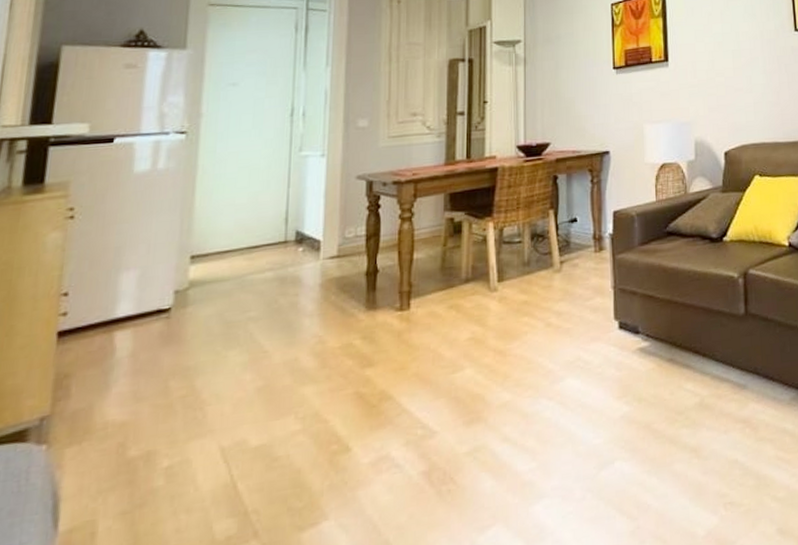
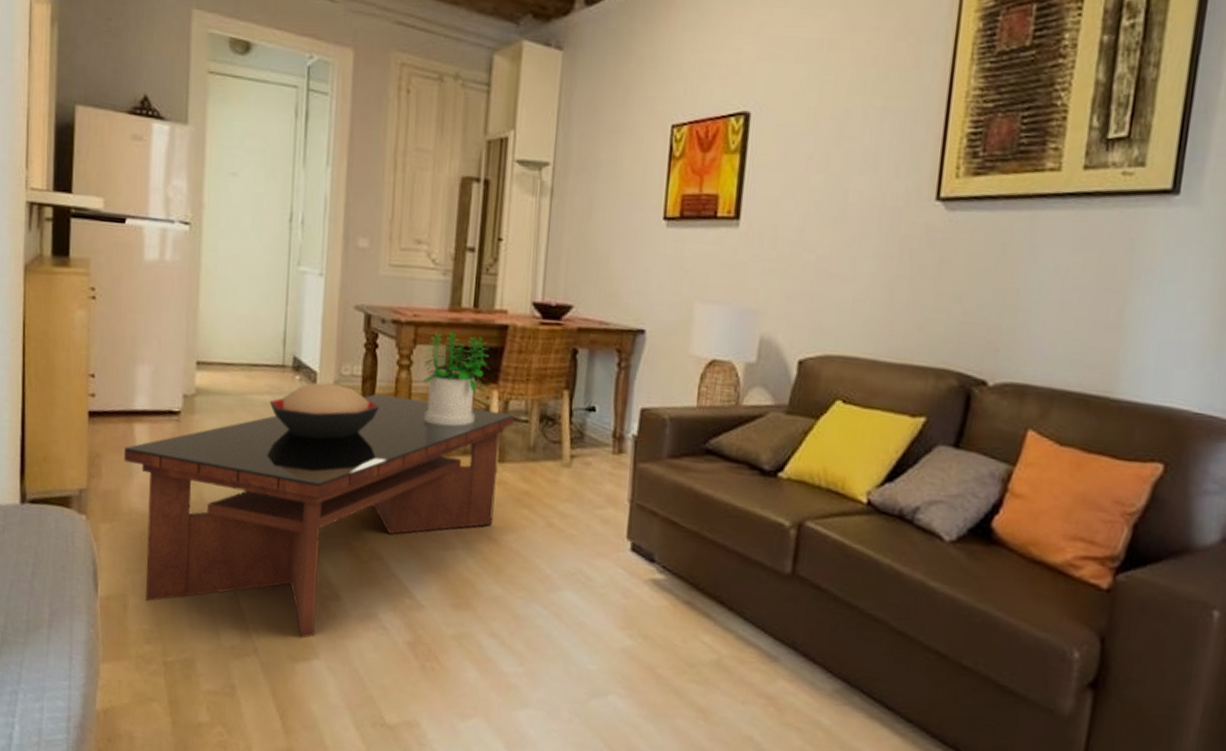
coffee table: none [100,239,509,520] -> present [124,394,514,639]
decorative bowl: none [270,246,385,304] -> present [269,382,380,439]
potted plant: none [424,181,485,263] -> present [423,332,491,426]

